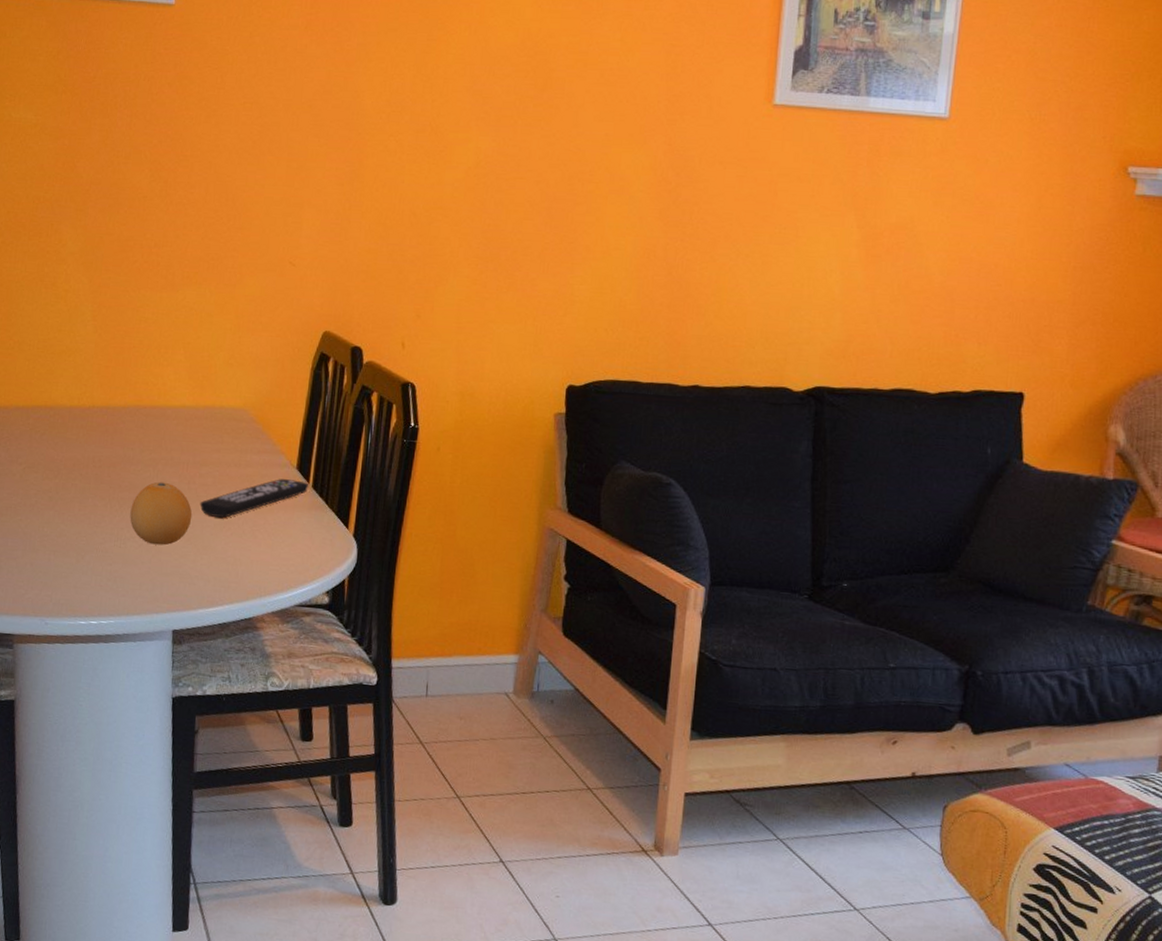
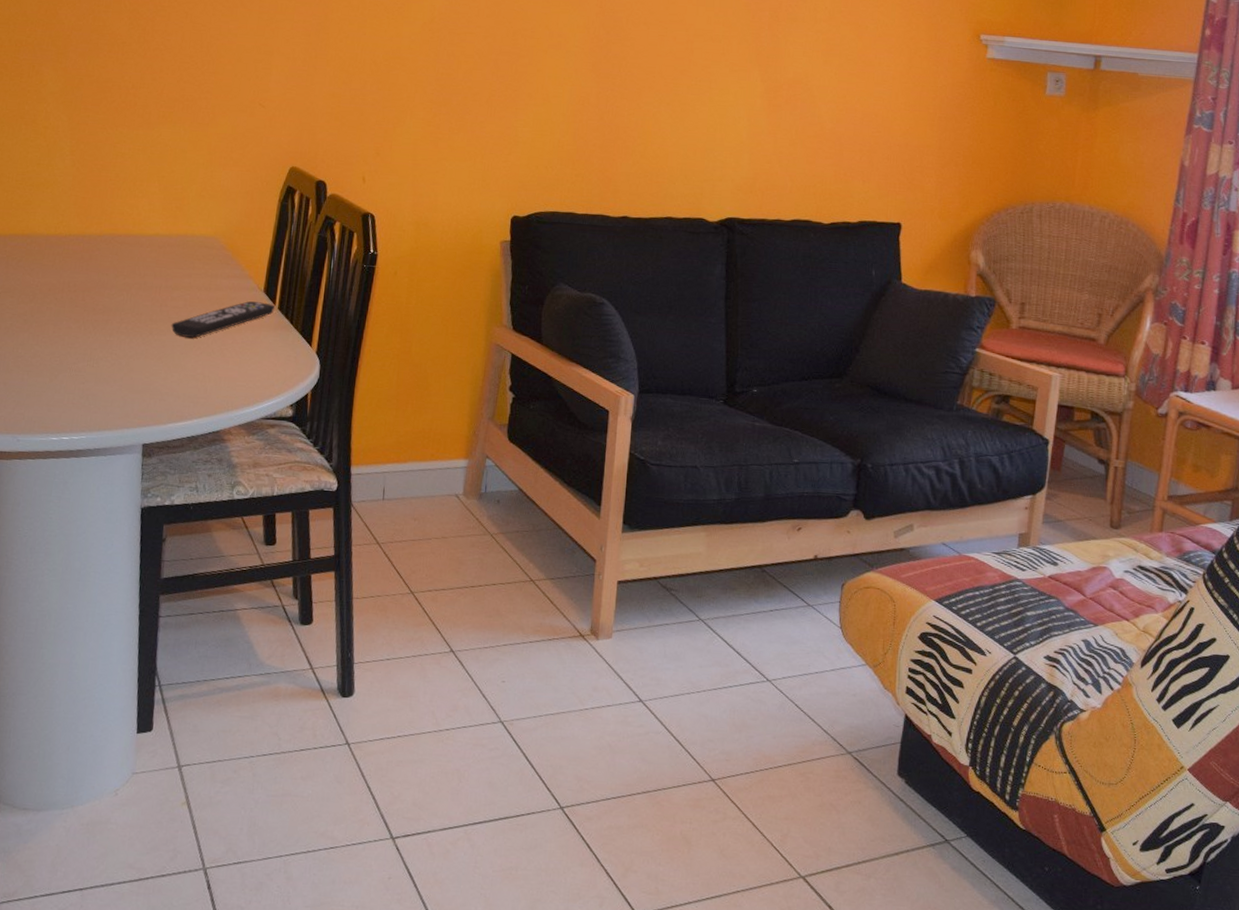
fruit: present [130,481,193,546] -> none [103,305,164,364]

